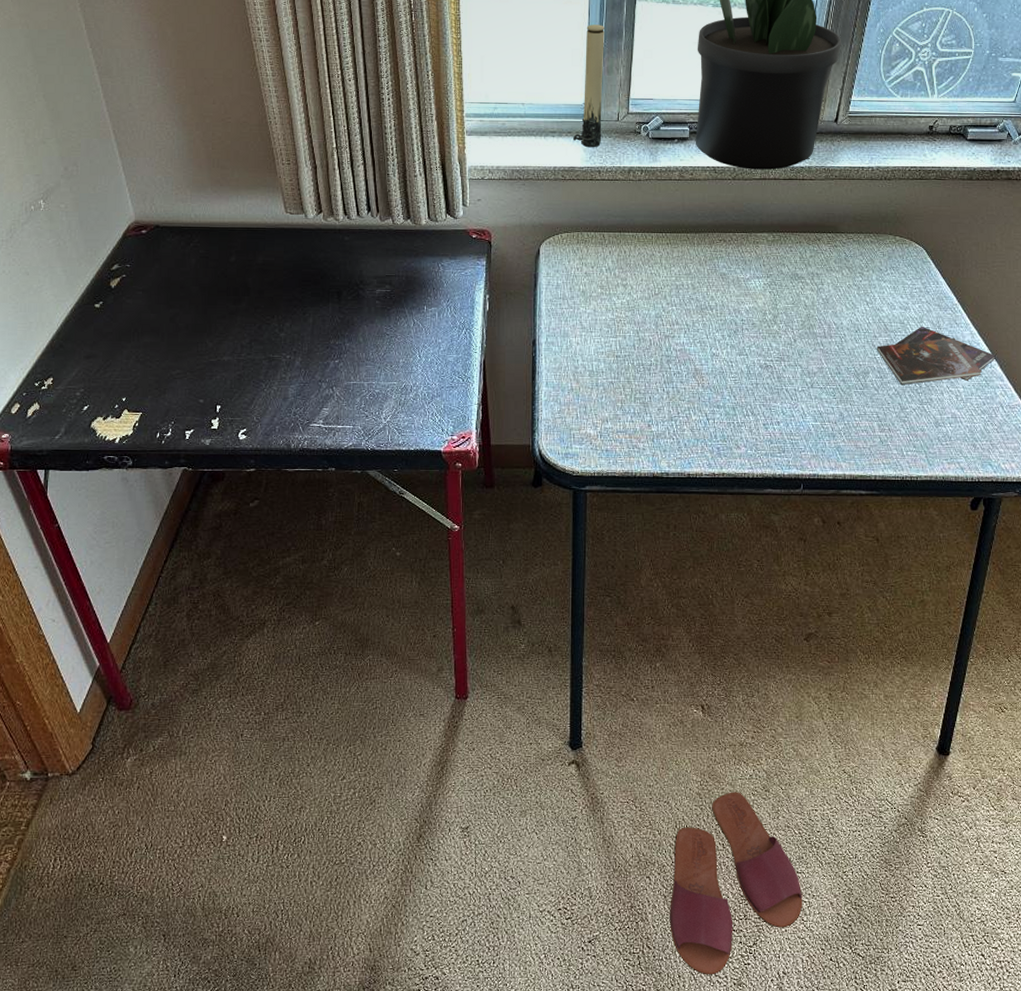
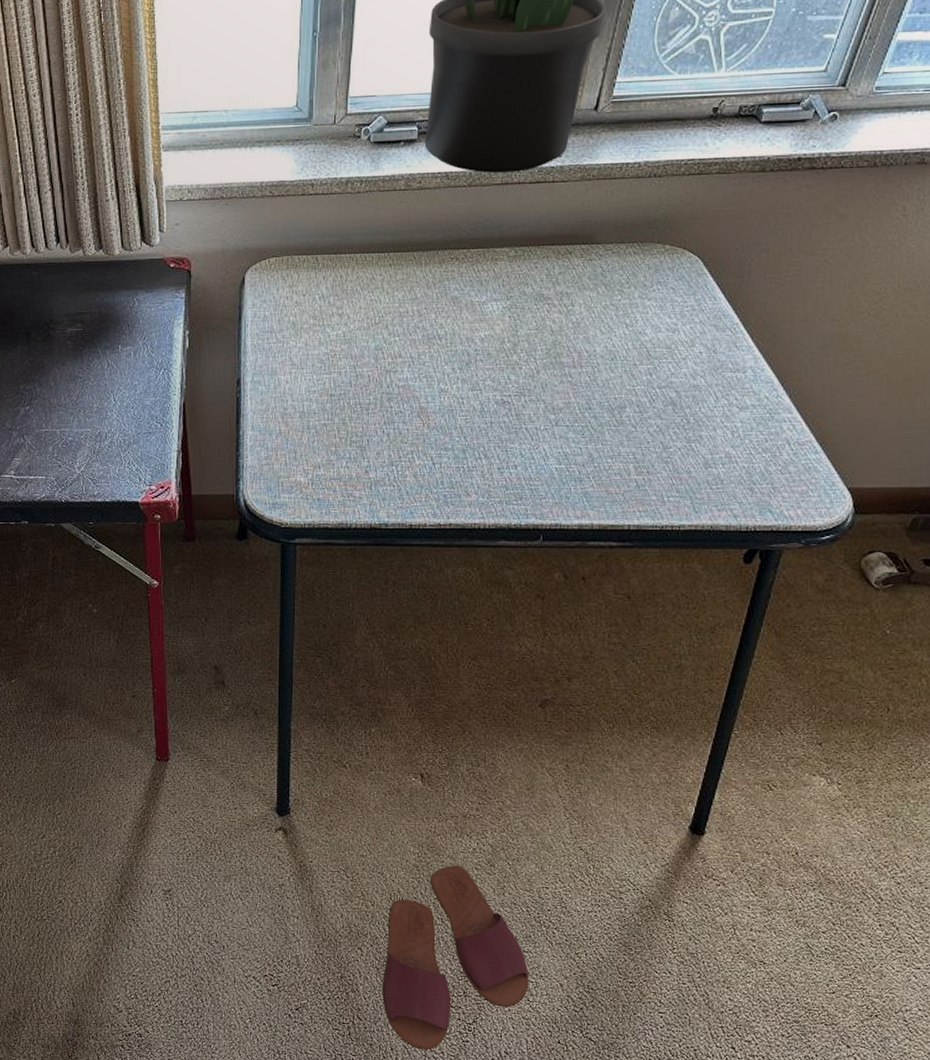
candle: present [573,24,604,148] -> none [283,11,319,158]
booklet: present [876,326,996,385] -> none [636,350,784,420]

